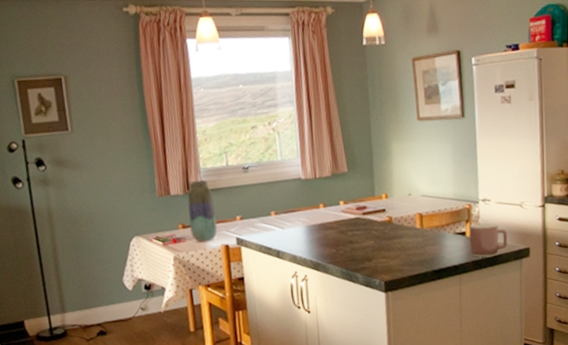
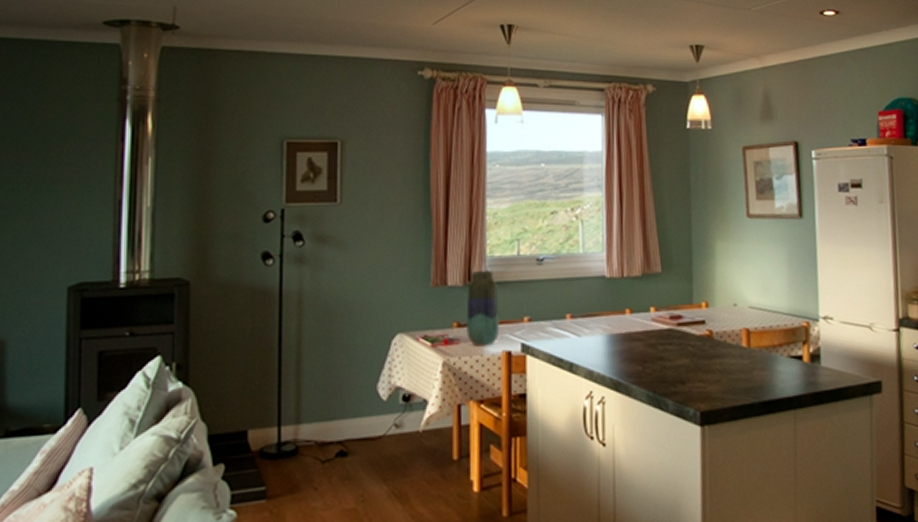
mug: present [469,223,508,258] -> none [806,346,855,390]

